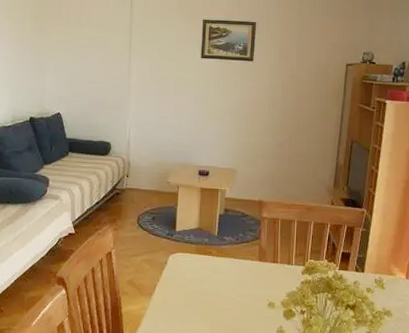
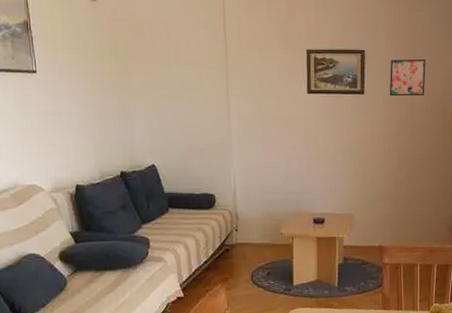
wall art: none [276,32,312,65] -> present [389,60,426,97]

